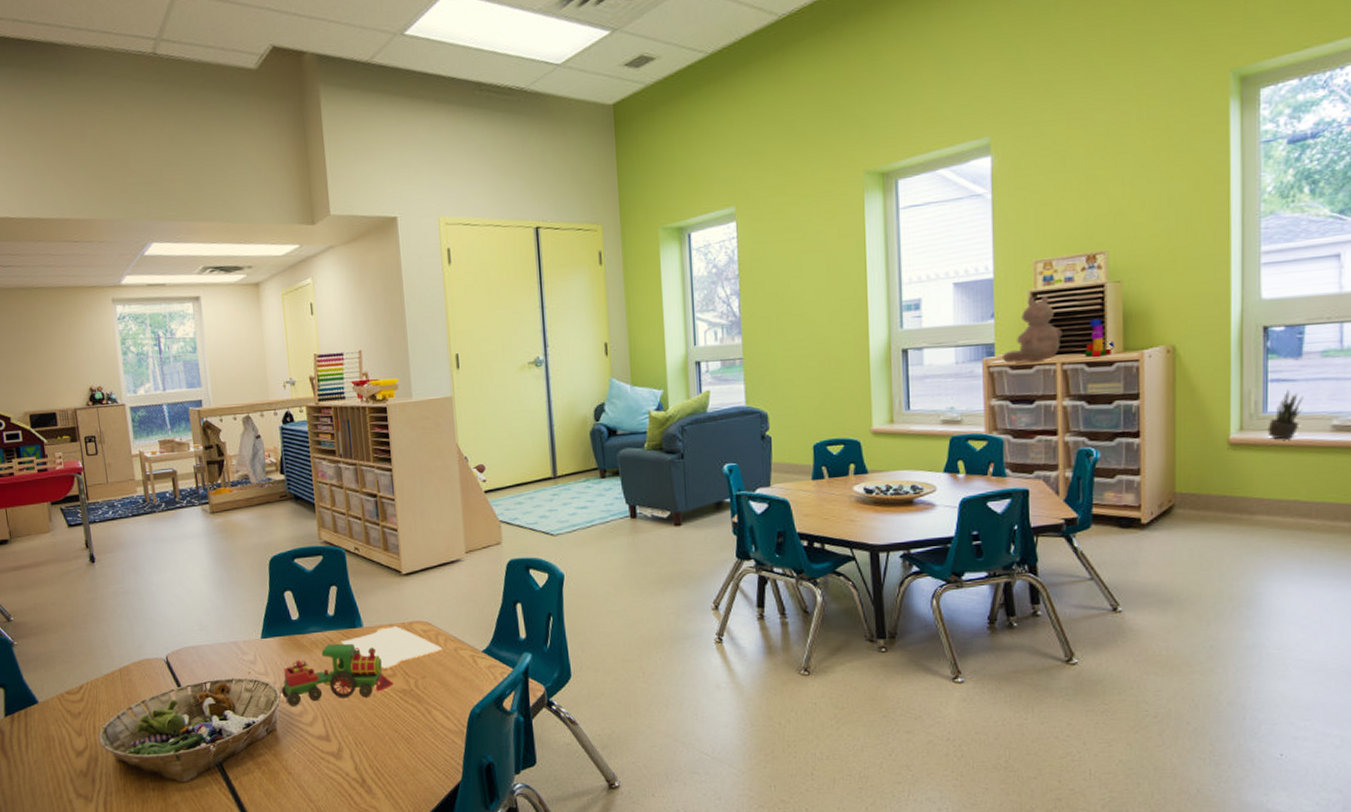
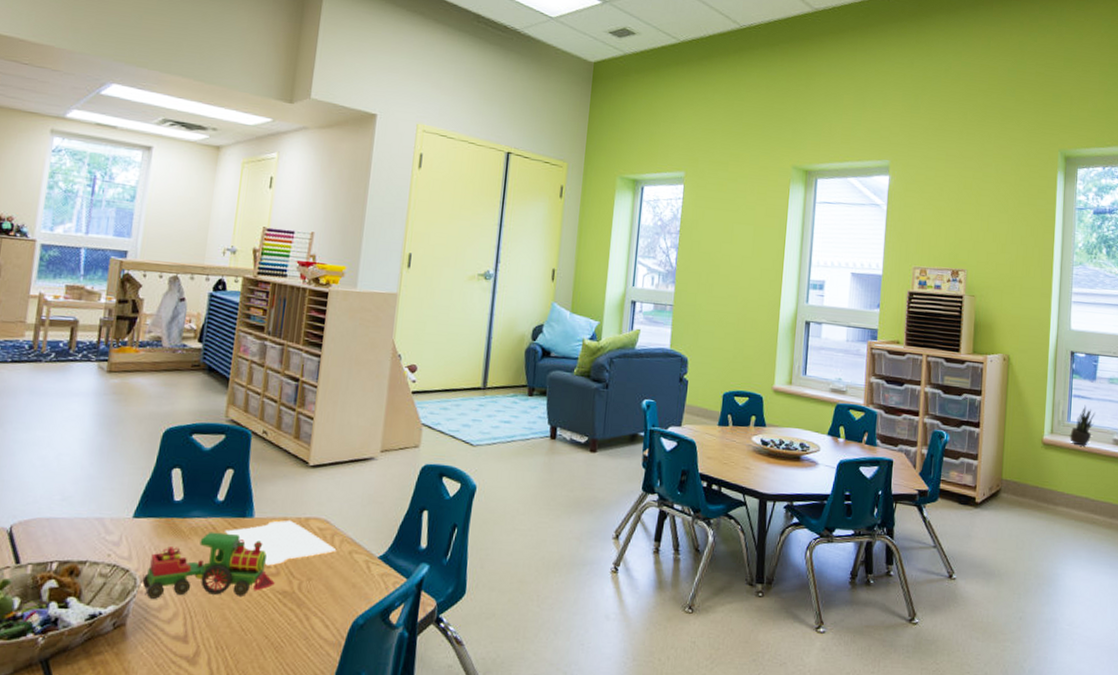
stuffed animal: present [1003,295,1064,363] -> none [883,296,930,351]
toy blocks: present [1085,318,1114,358] -> none [944,323,967,356]

